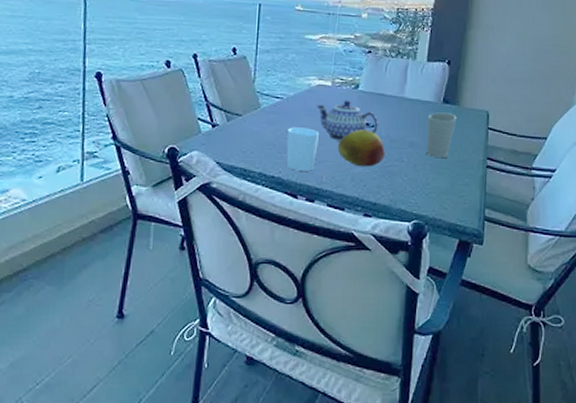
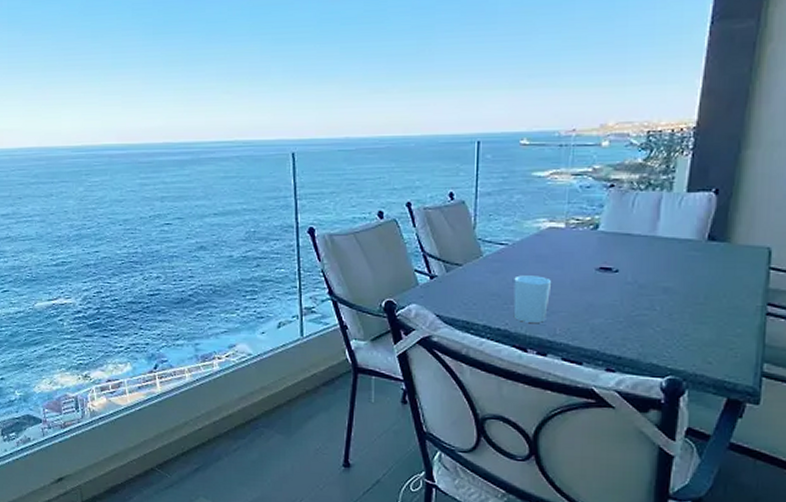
teapot: present [316,100,378,142] -> none [547,243,623,290]
fruit: present [337,129,385,167] -> none [573,275,632,317]
cup: present [426,112,457,158] -> none [685,252,726,304]

